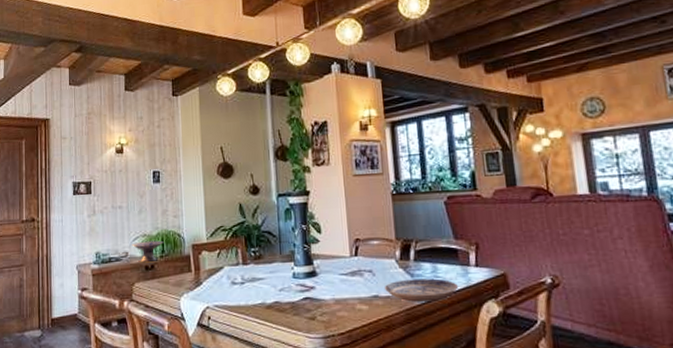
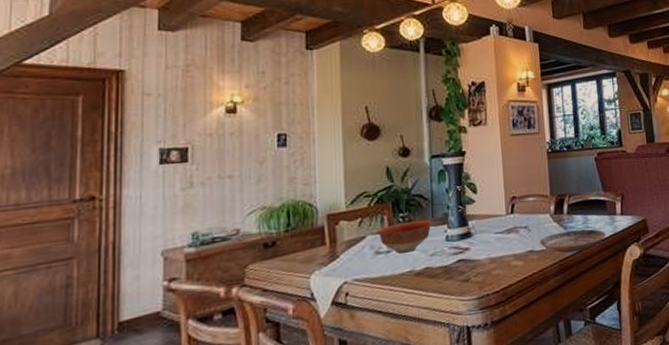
decorative bowl: present [132,240,164,262] -> none [245,212,290,240]
bowl: none [233,255,279,286] -> present [377,220,431,254]

